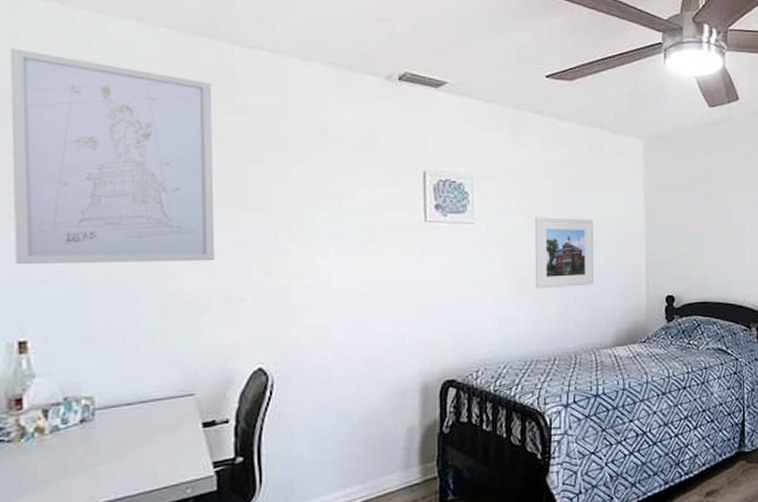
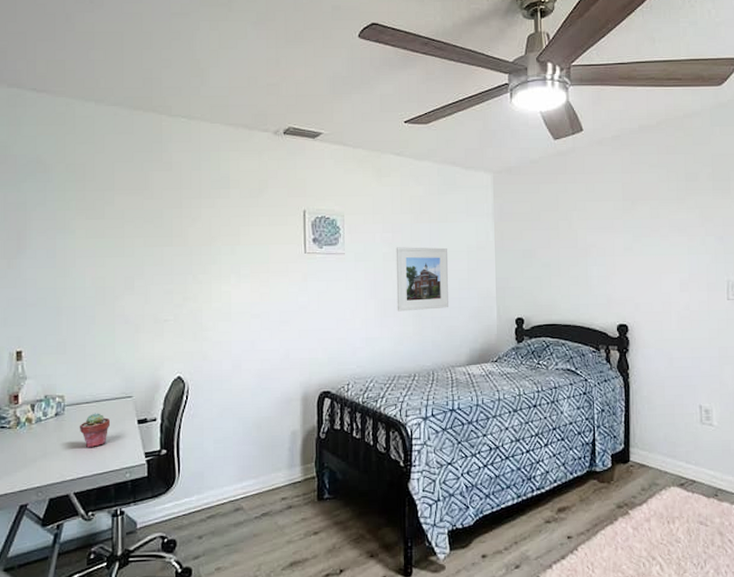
wall art: present [9,48,215,264] -> none [14,130,148,292]
potted succulent: none [118,416,164,461] -> present [80,413,111,448]

